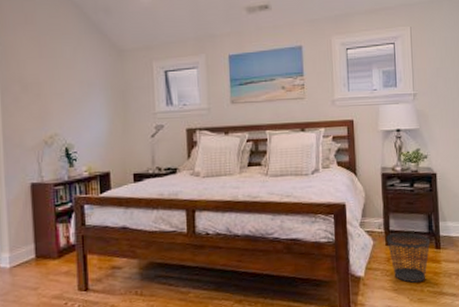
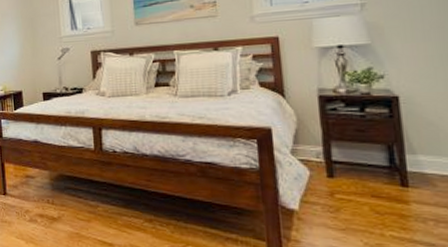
wastebasket: present [386,232,431,283] -> none [327,163,393,224]

